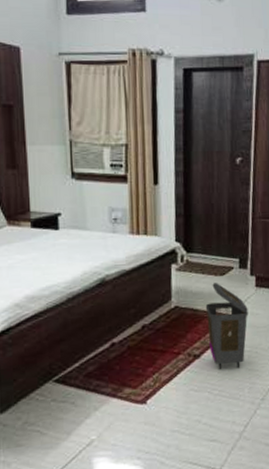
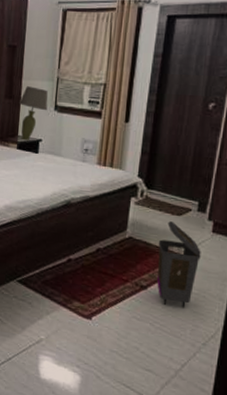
table lamp: none [25,152,63,217] -> present [18,86,48,141]

